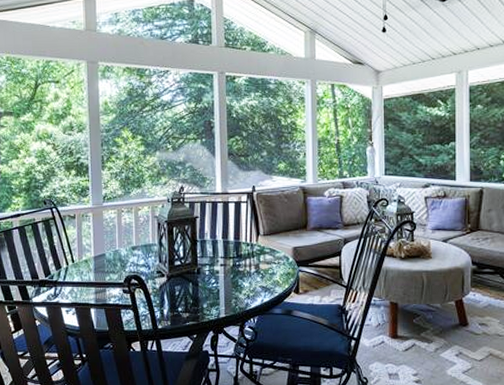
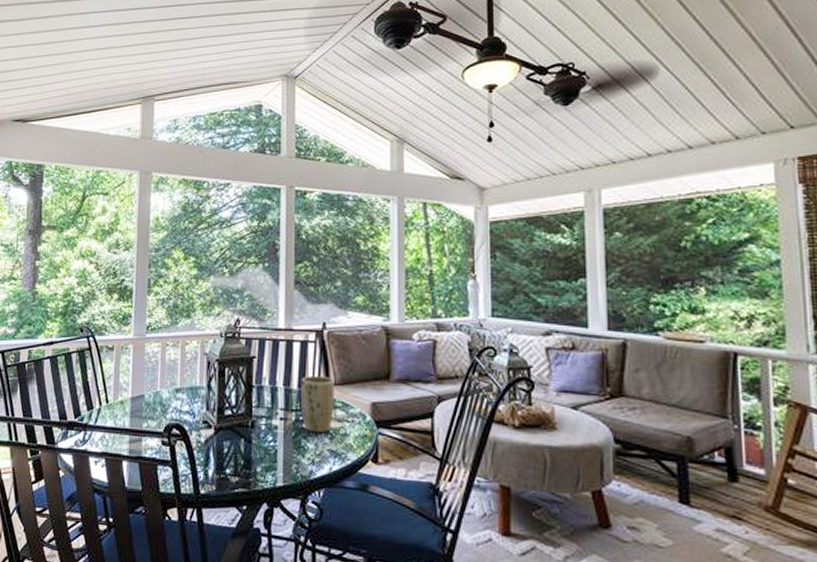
plant pot: none [237,229,264,274] -> present [301,375,335,433]

